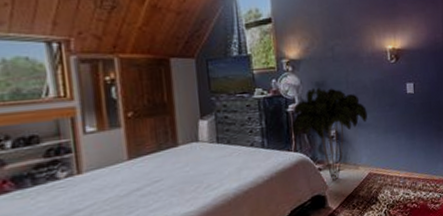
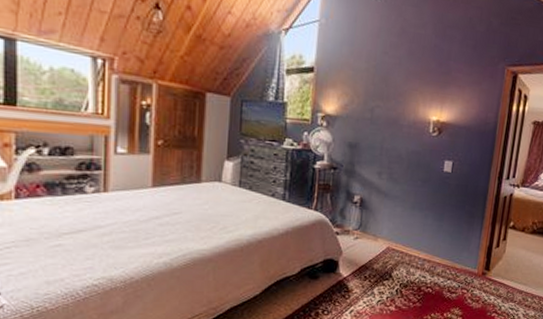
indoor plant: present [291,88,367,181] -> none [316,148,397,248]

